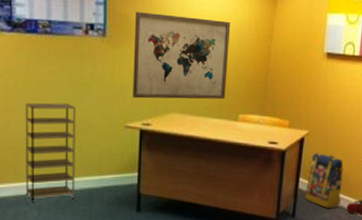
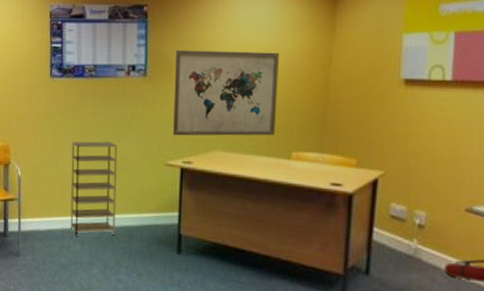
backpack: present [305,152,344,208] -> none [382,197,437,267]

